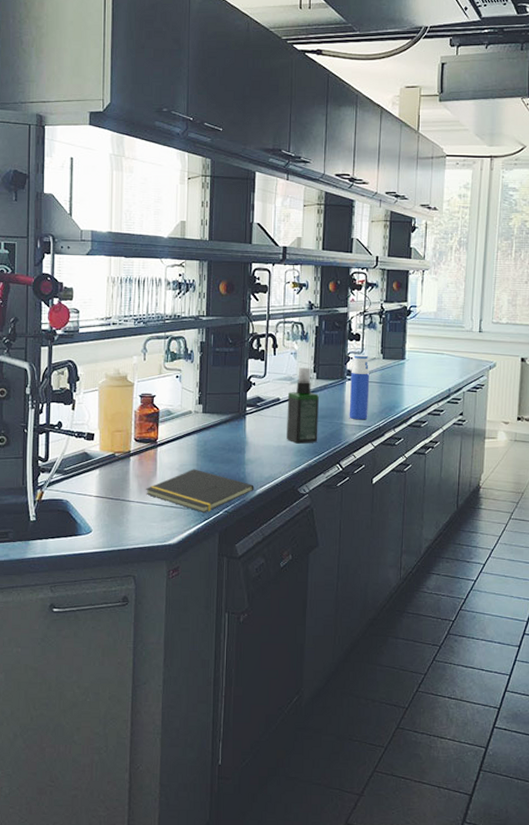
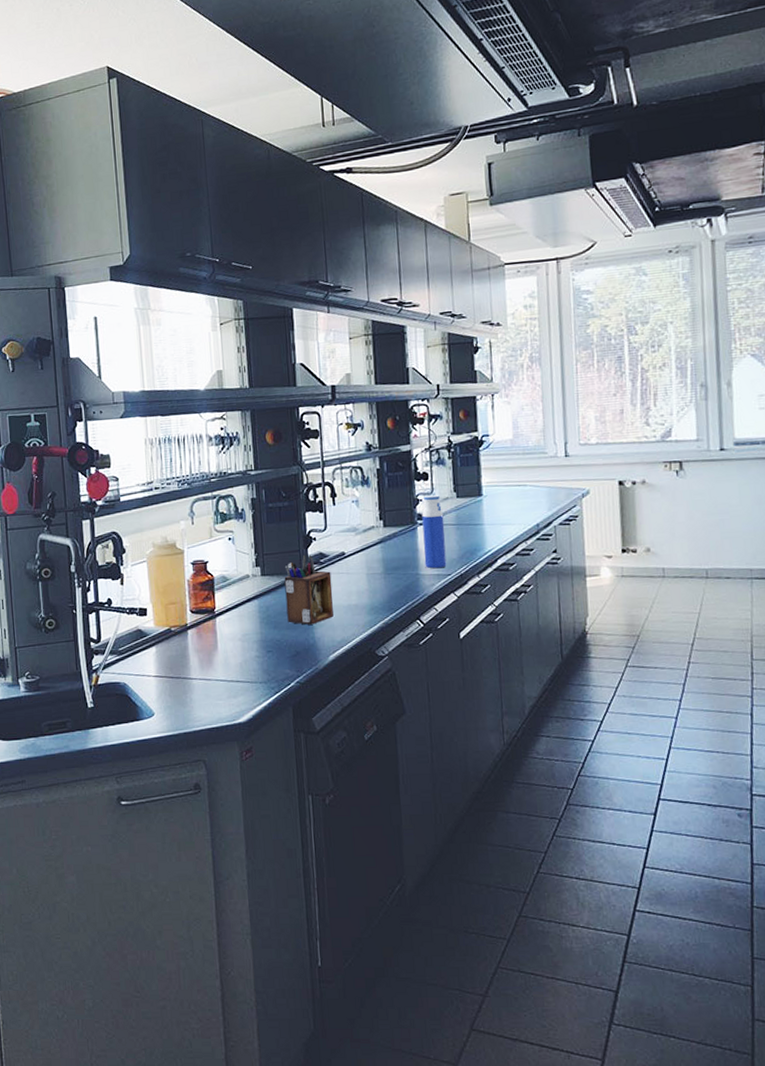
notepad: present [146,469,254,512] -> none [208,638,327,685]
desk organizer: none [222,397,266,461] -> present [284,554,334,625]
spray bottle: present [287,367,319,444] -> none [353,515,393,601]

